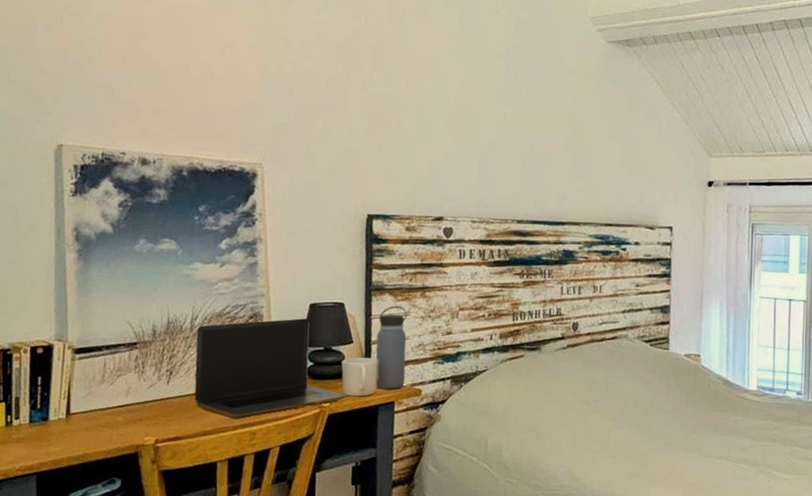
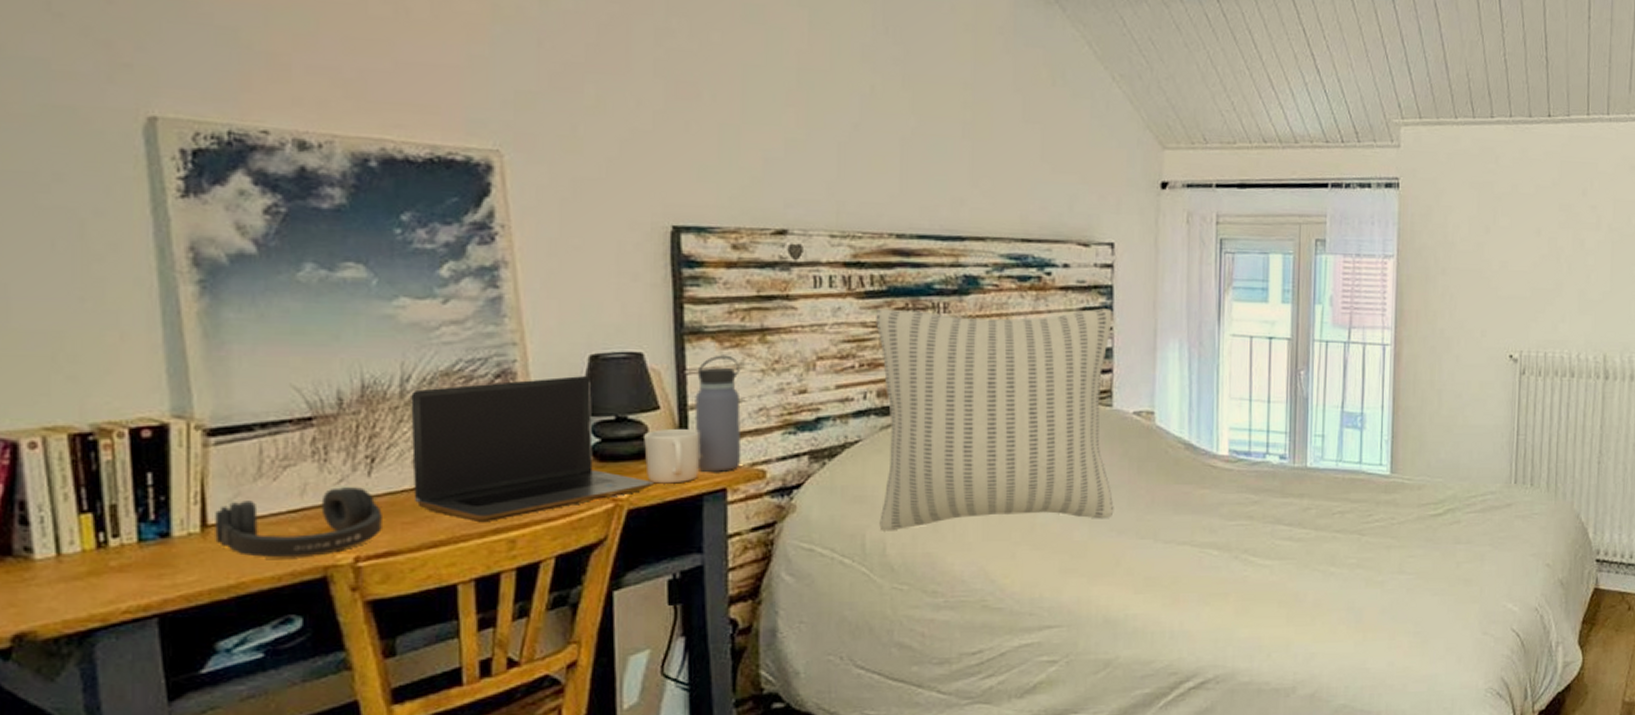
headphones: none [74,391,174,438] -> present [215,487,382,557]
pillow: none [498,274,670,438] -> present [876,308,1114,531]

